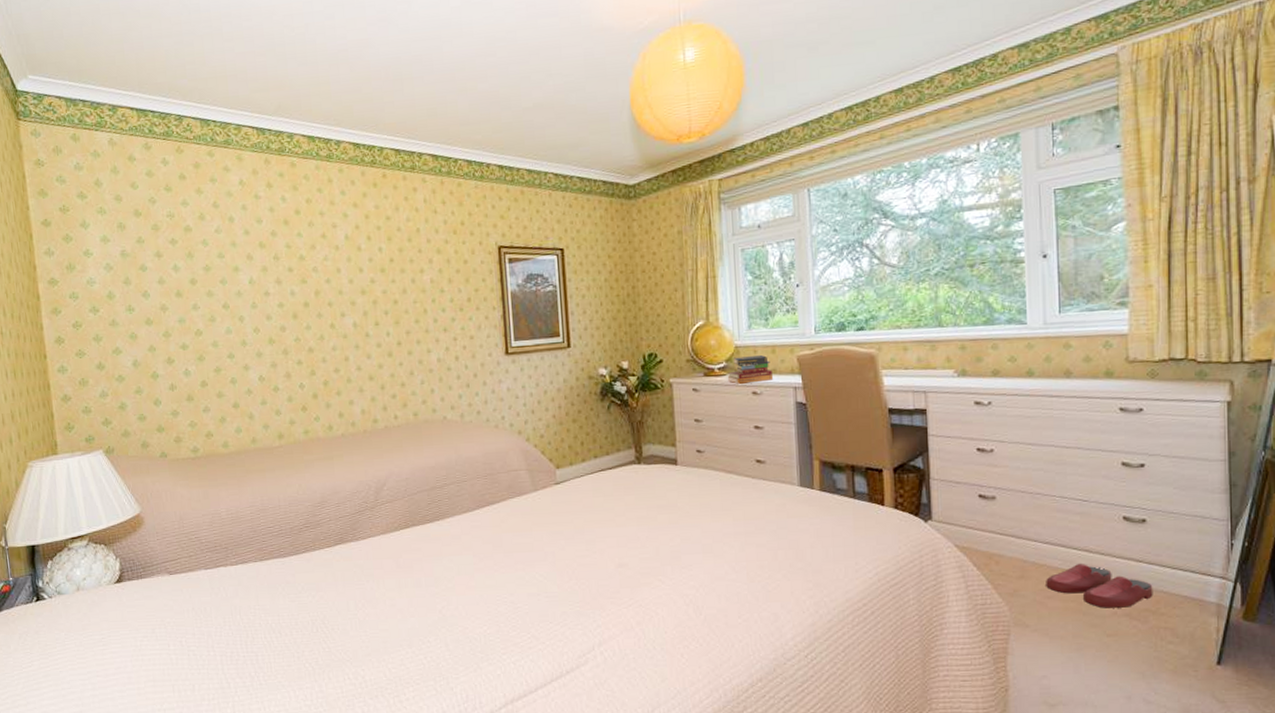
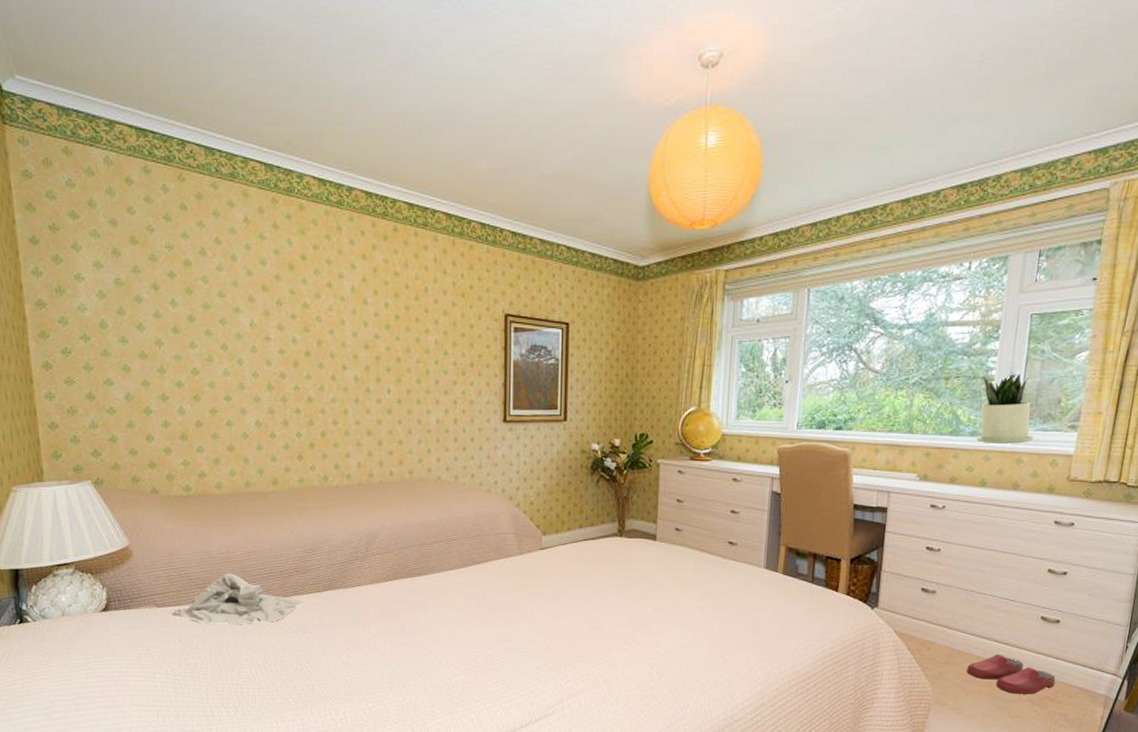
tissue: none [180,533,316,589] -> present [167,573,304,625]
books: present [728,355,774,384] -> none [712,444,754,470]
planter: none [1012,253,1080,330] -> present [976,374,1034,444]

